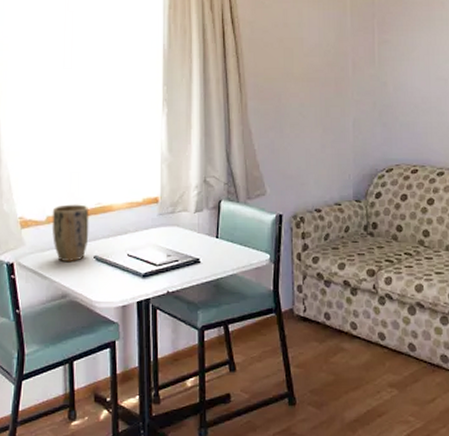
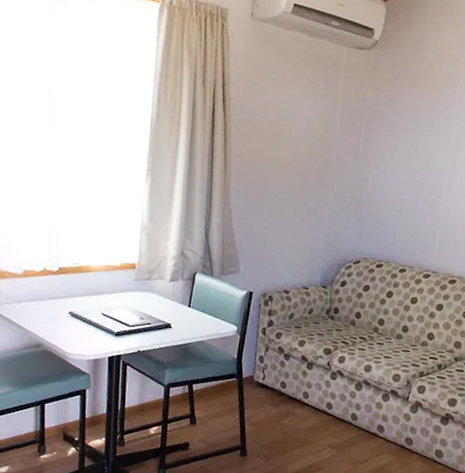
plant pot: present [52,204,89,261] -> none [28,260,67,315]

